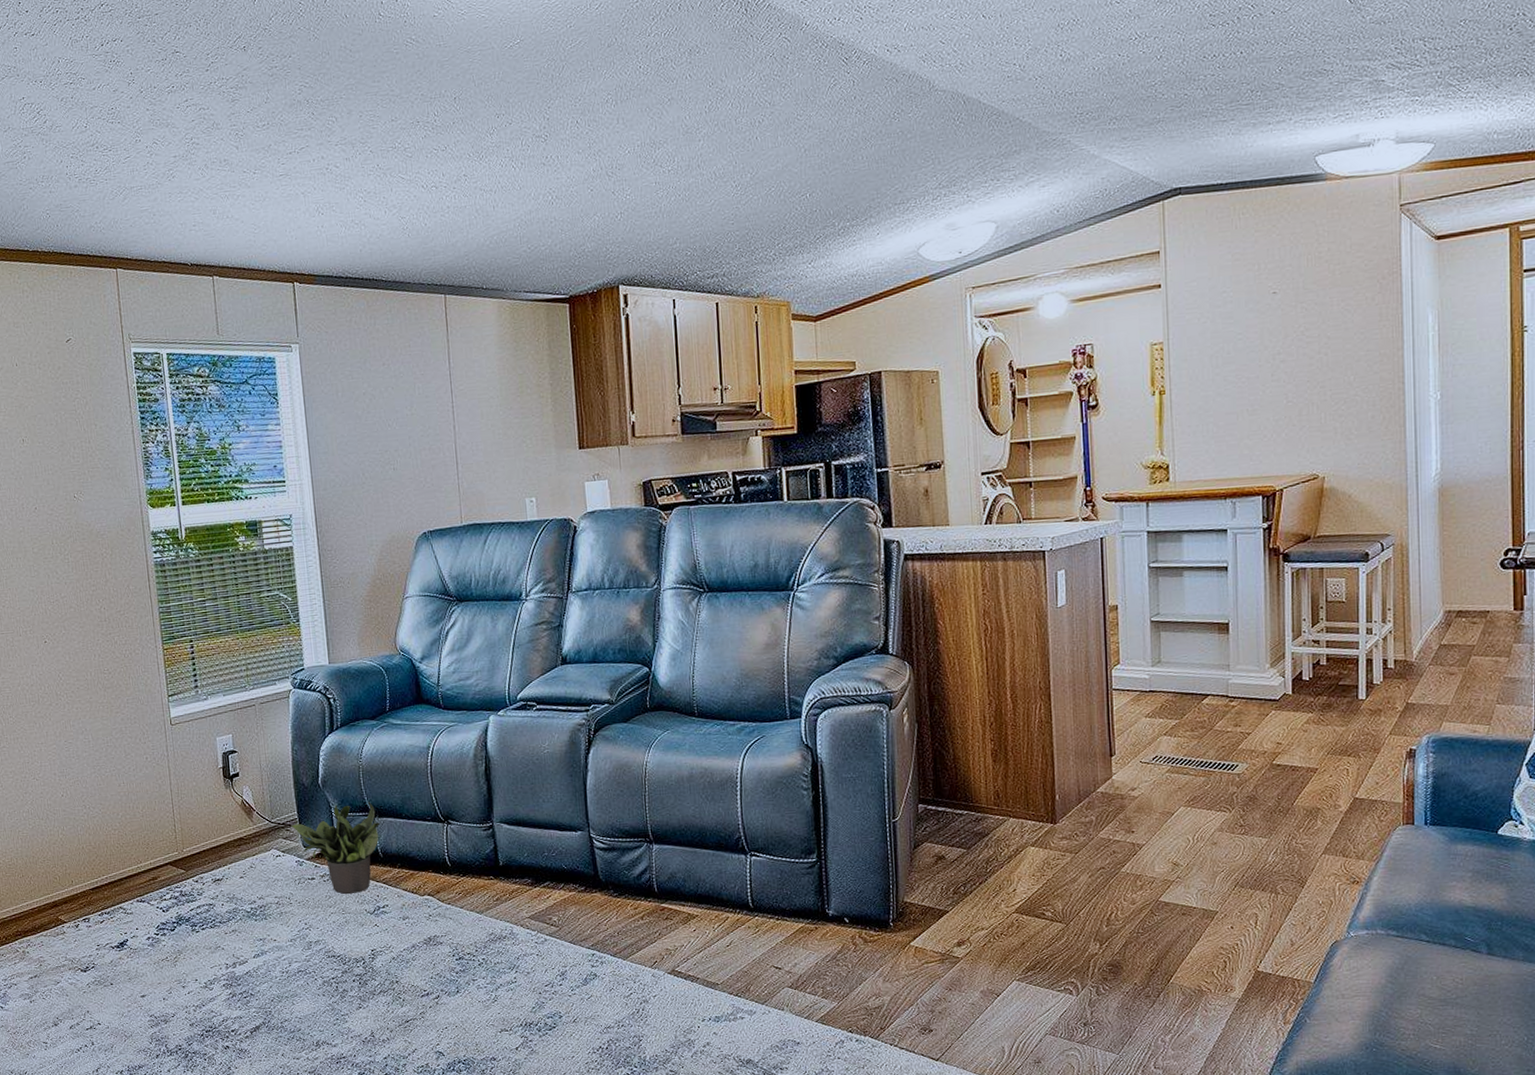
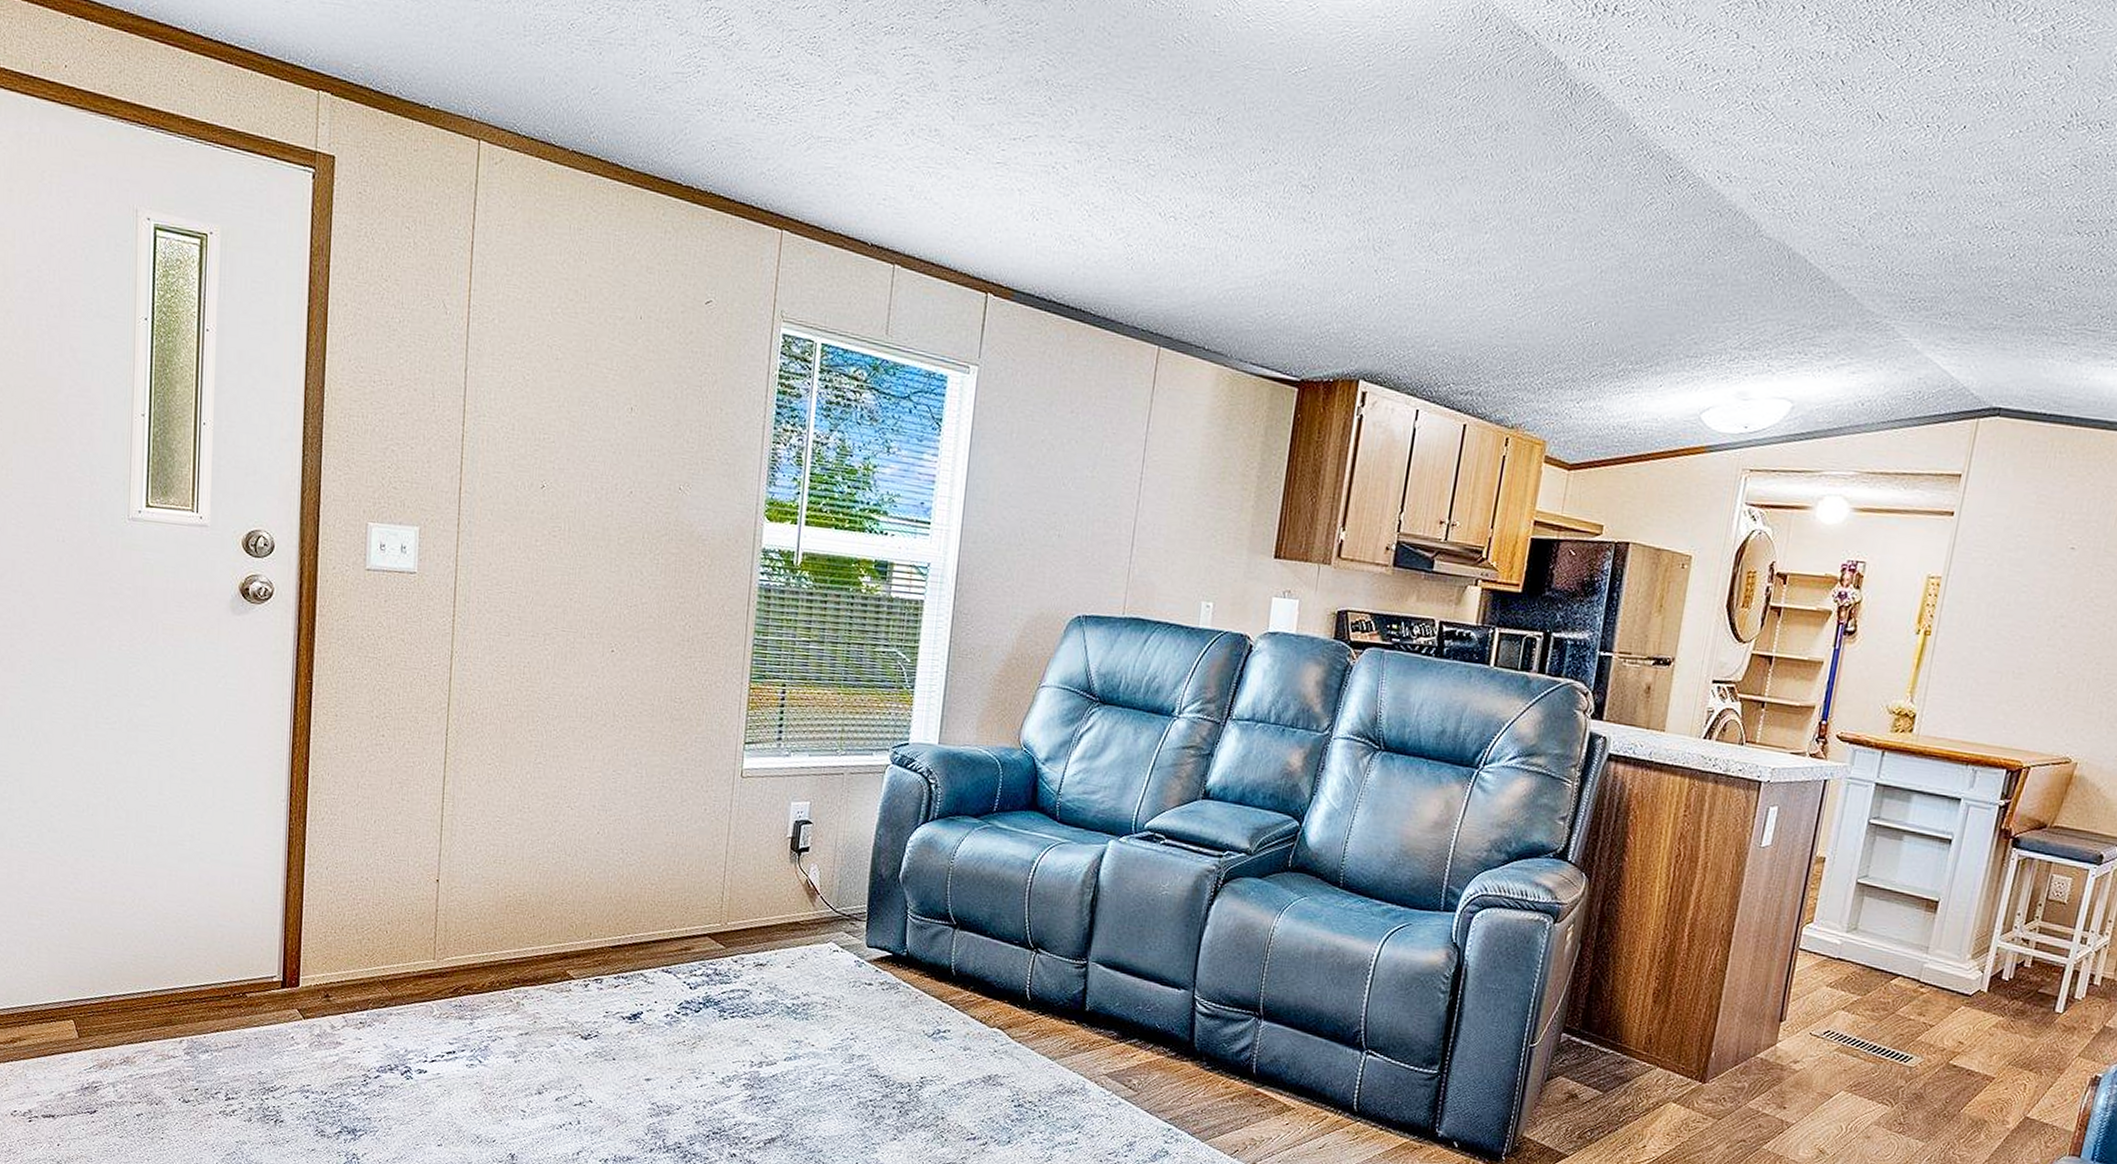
potted plant: present [291,802,381,894] -> none [857,905,960,1010]

